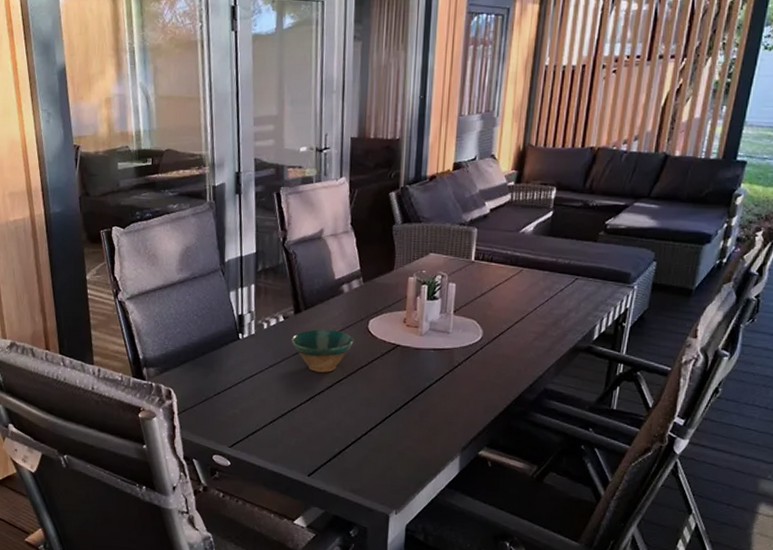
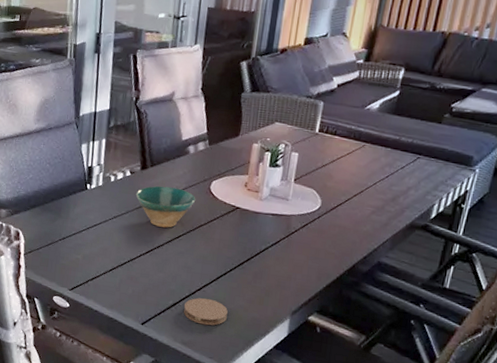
coaster: none [350,442,396,471] -> present [184,298,228,326]

